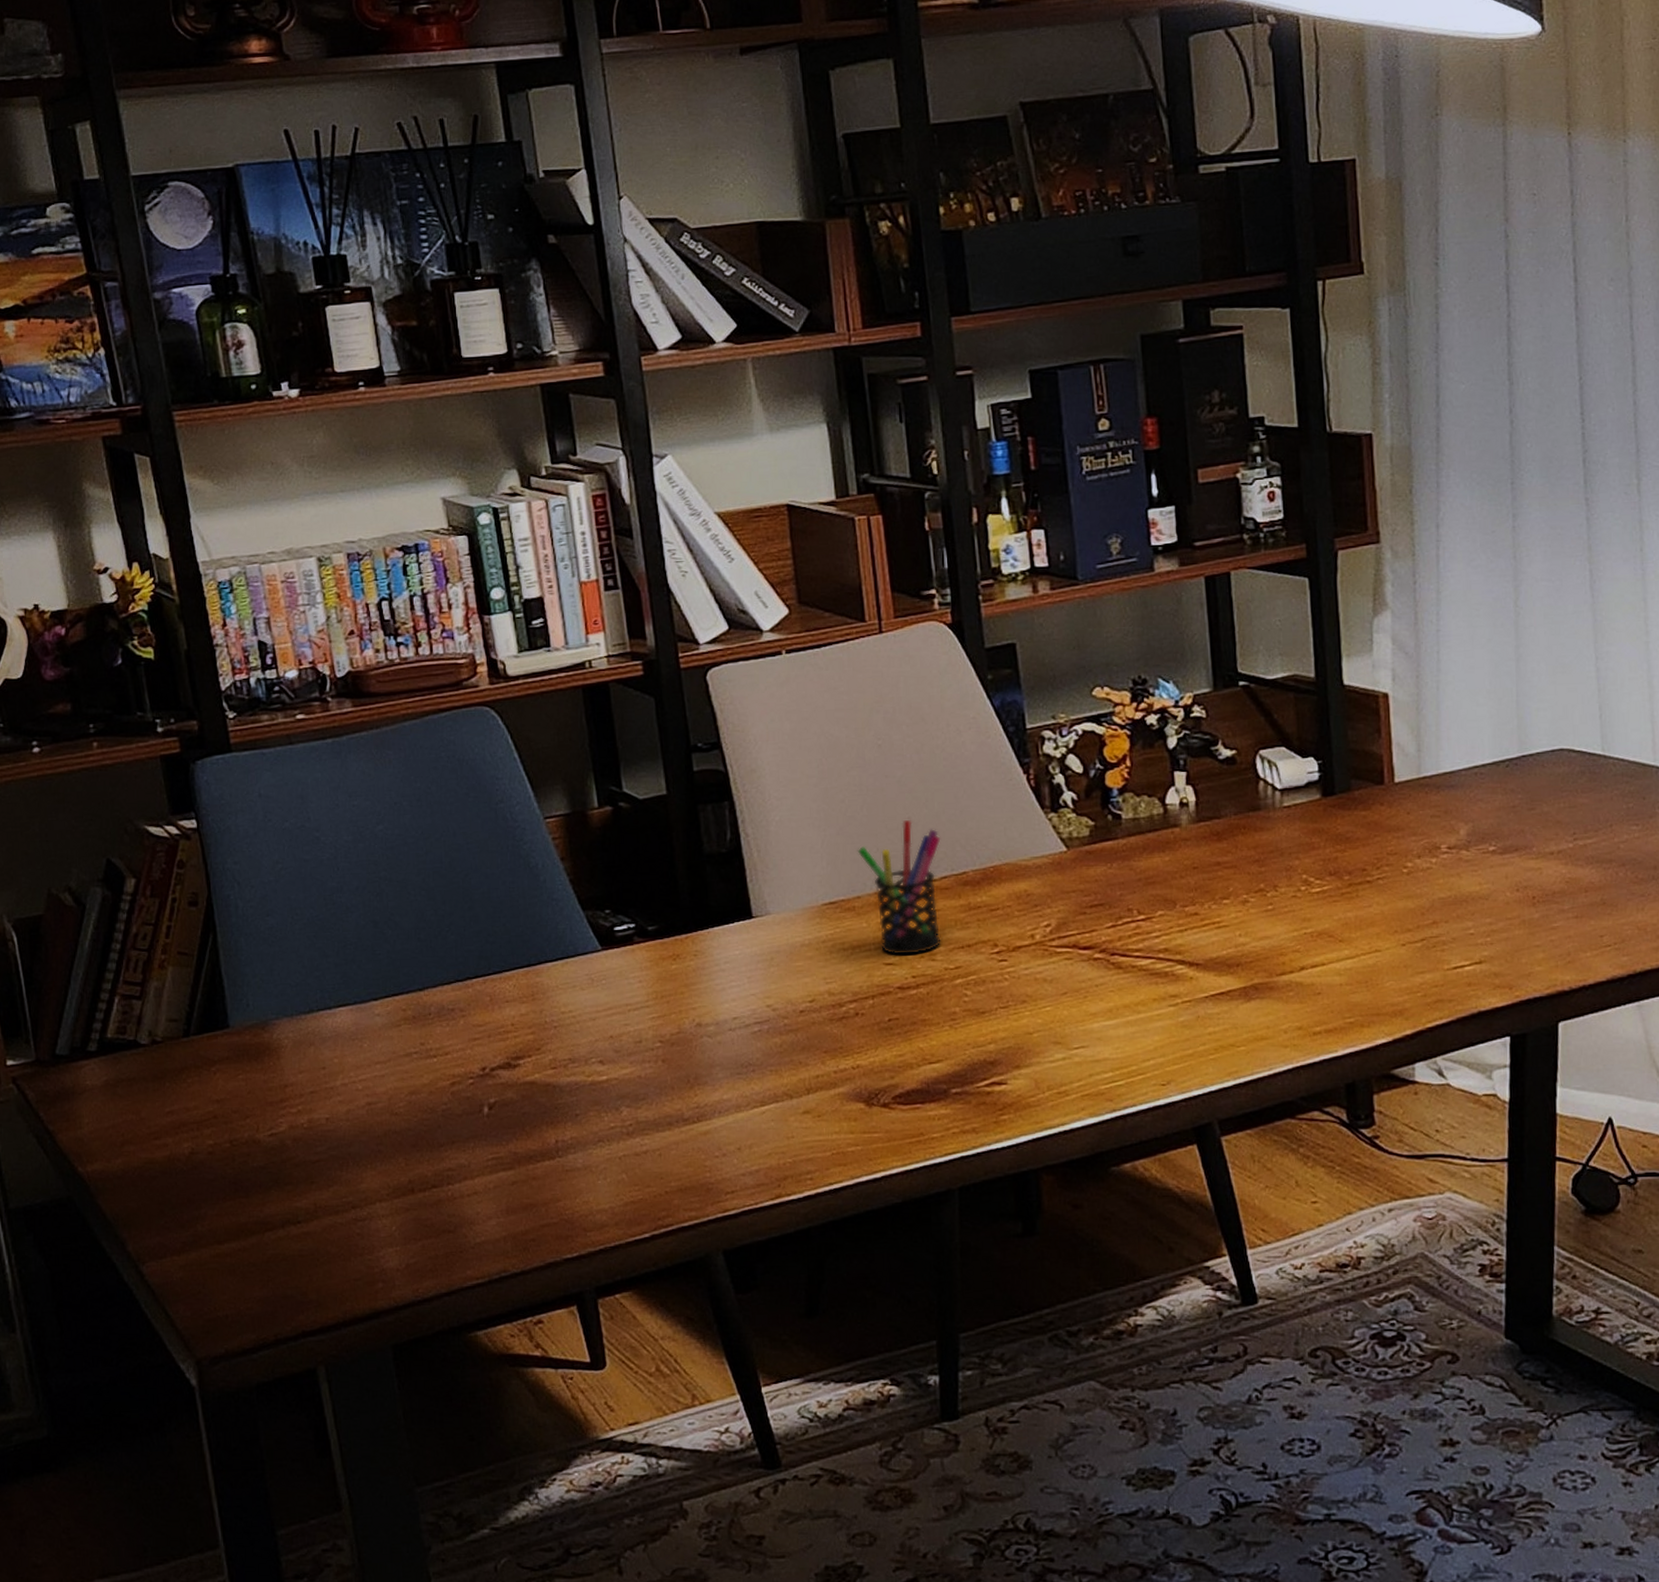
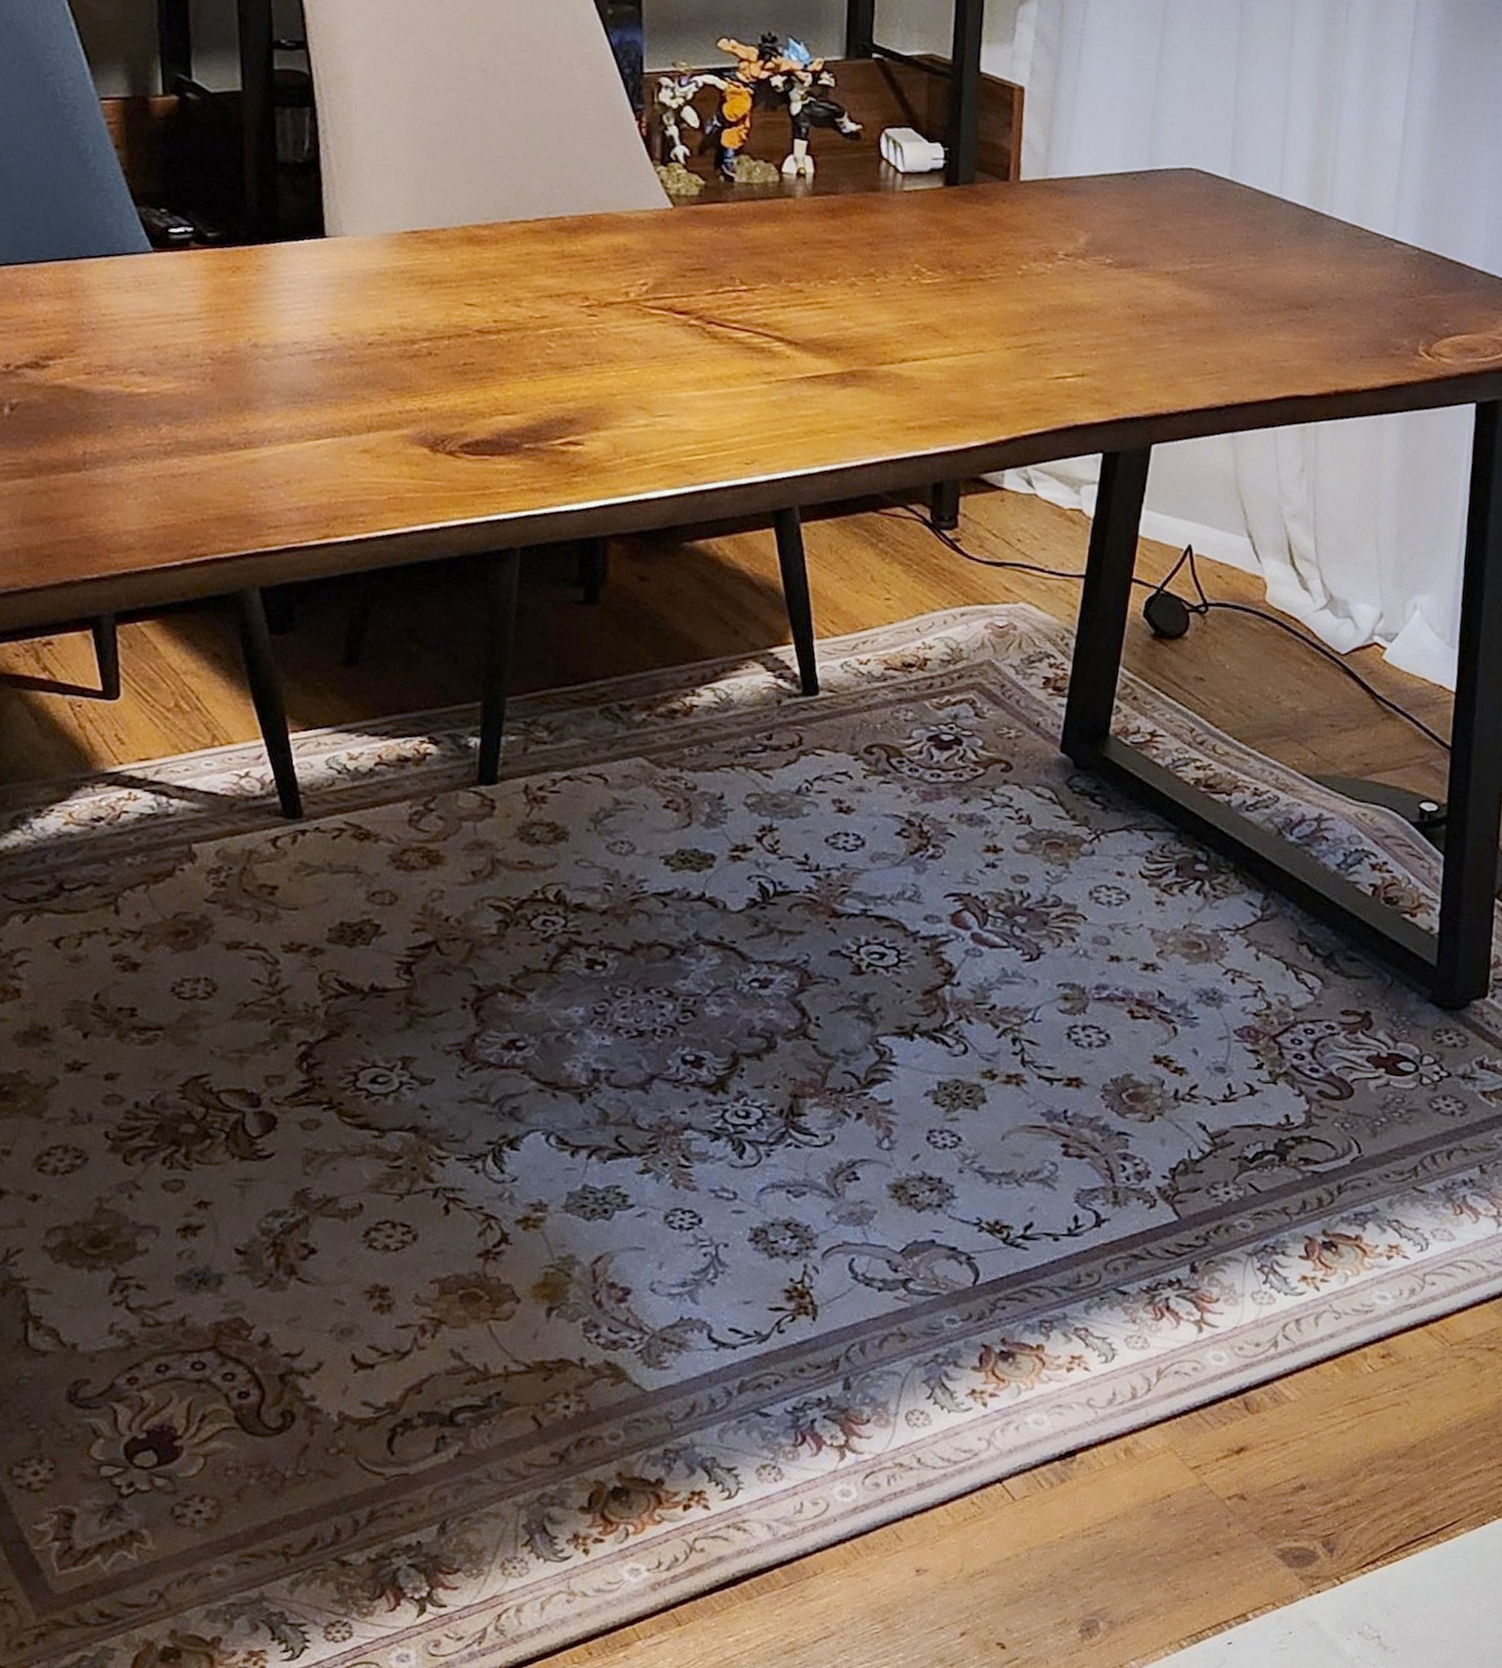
pen holder: present [857,820,941,955] -> none [447,153,540,298]

